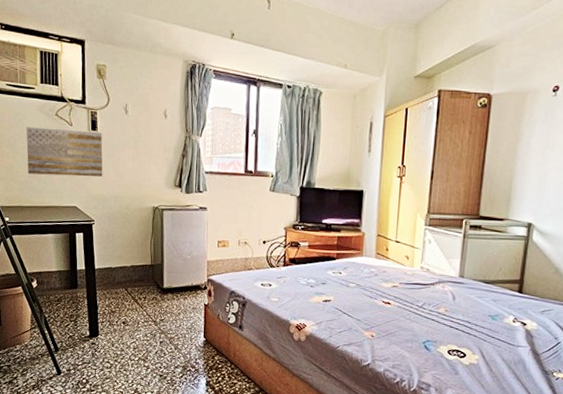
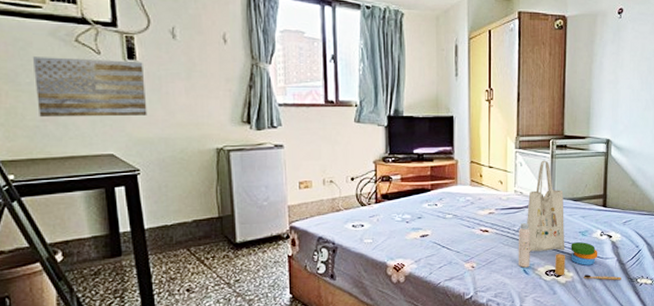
tote bag: none [419,239,534,371] -> present [518,160,622,281]

